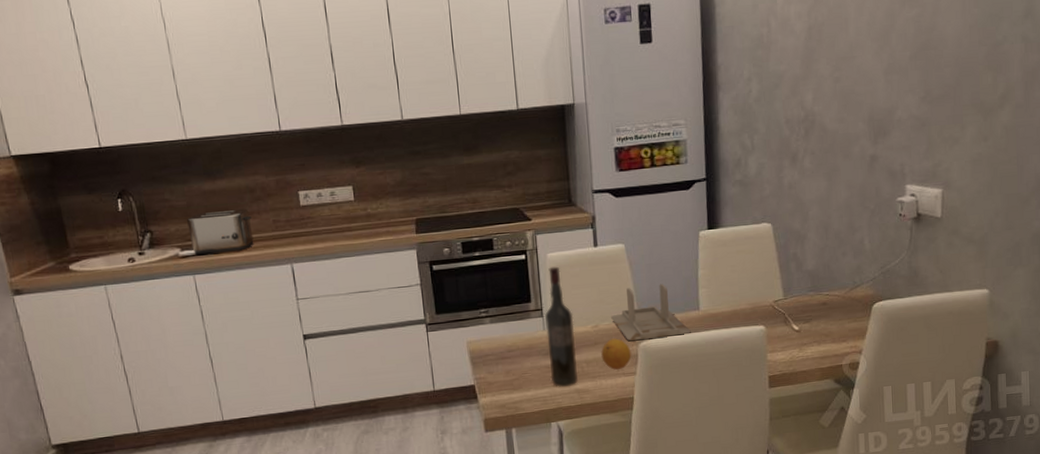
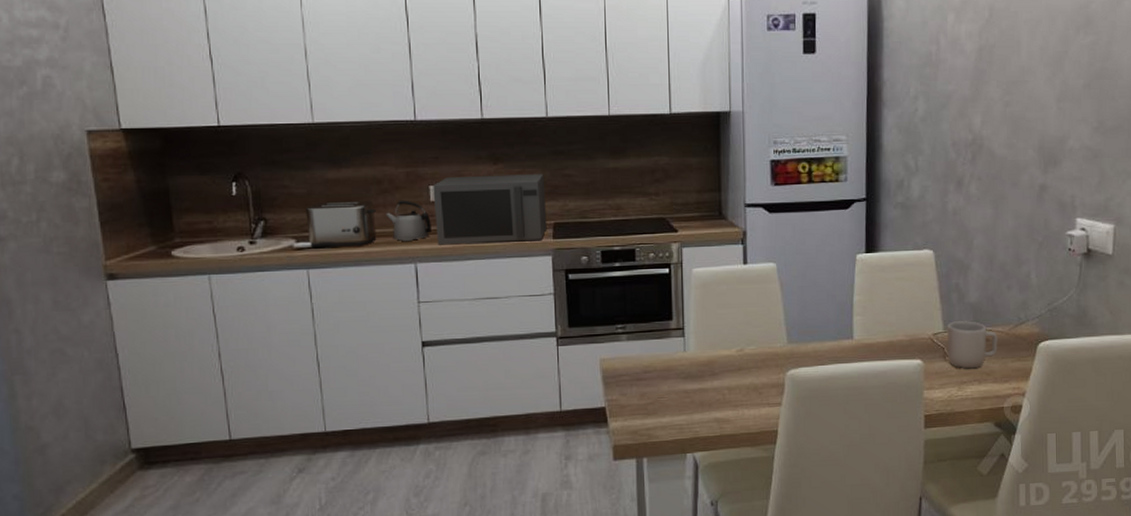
kettle: none [260,205,305,245] -> present [386,200,433,242]
microwave: none [301,174,410,246] -> present [433,174,547,245]
wine bottle: present [545,266,578,387] -> none [686,283,719,415]
fruit: present [601,338,632,370] -> none [745,364,778,399]
napkin holder: present [611,283,691,342] -> none [758,308,843,369]
mug: none [787,287,835,332] -> present [947,321,998,369]

